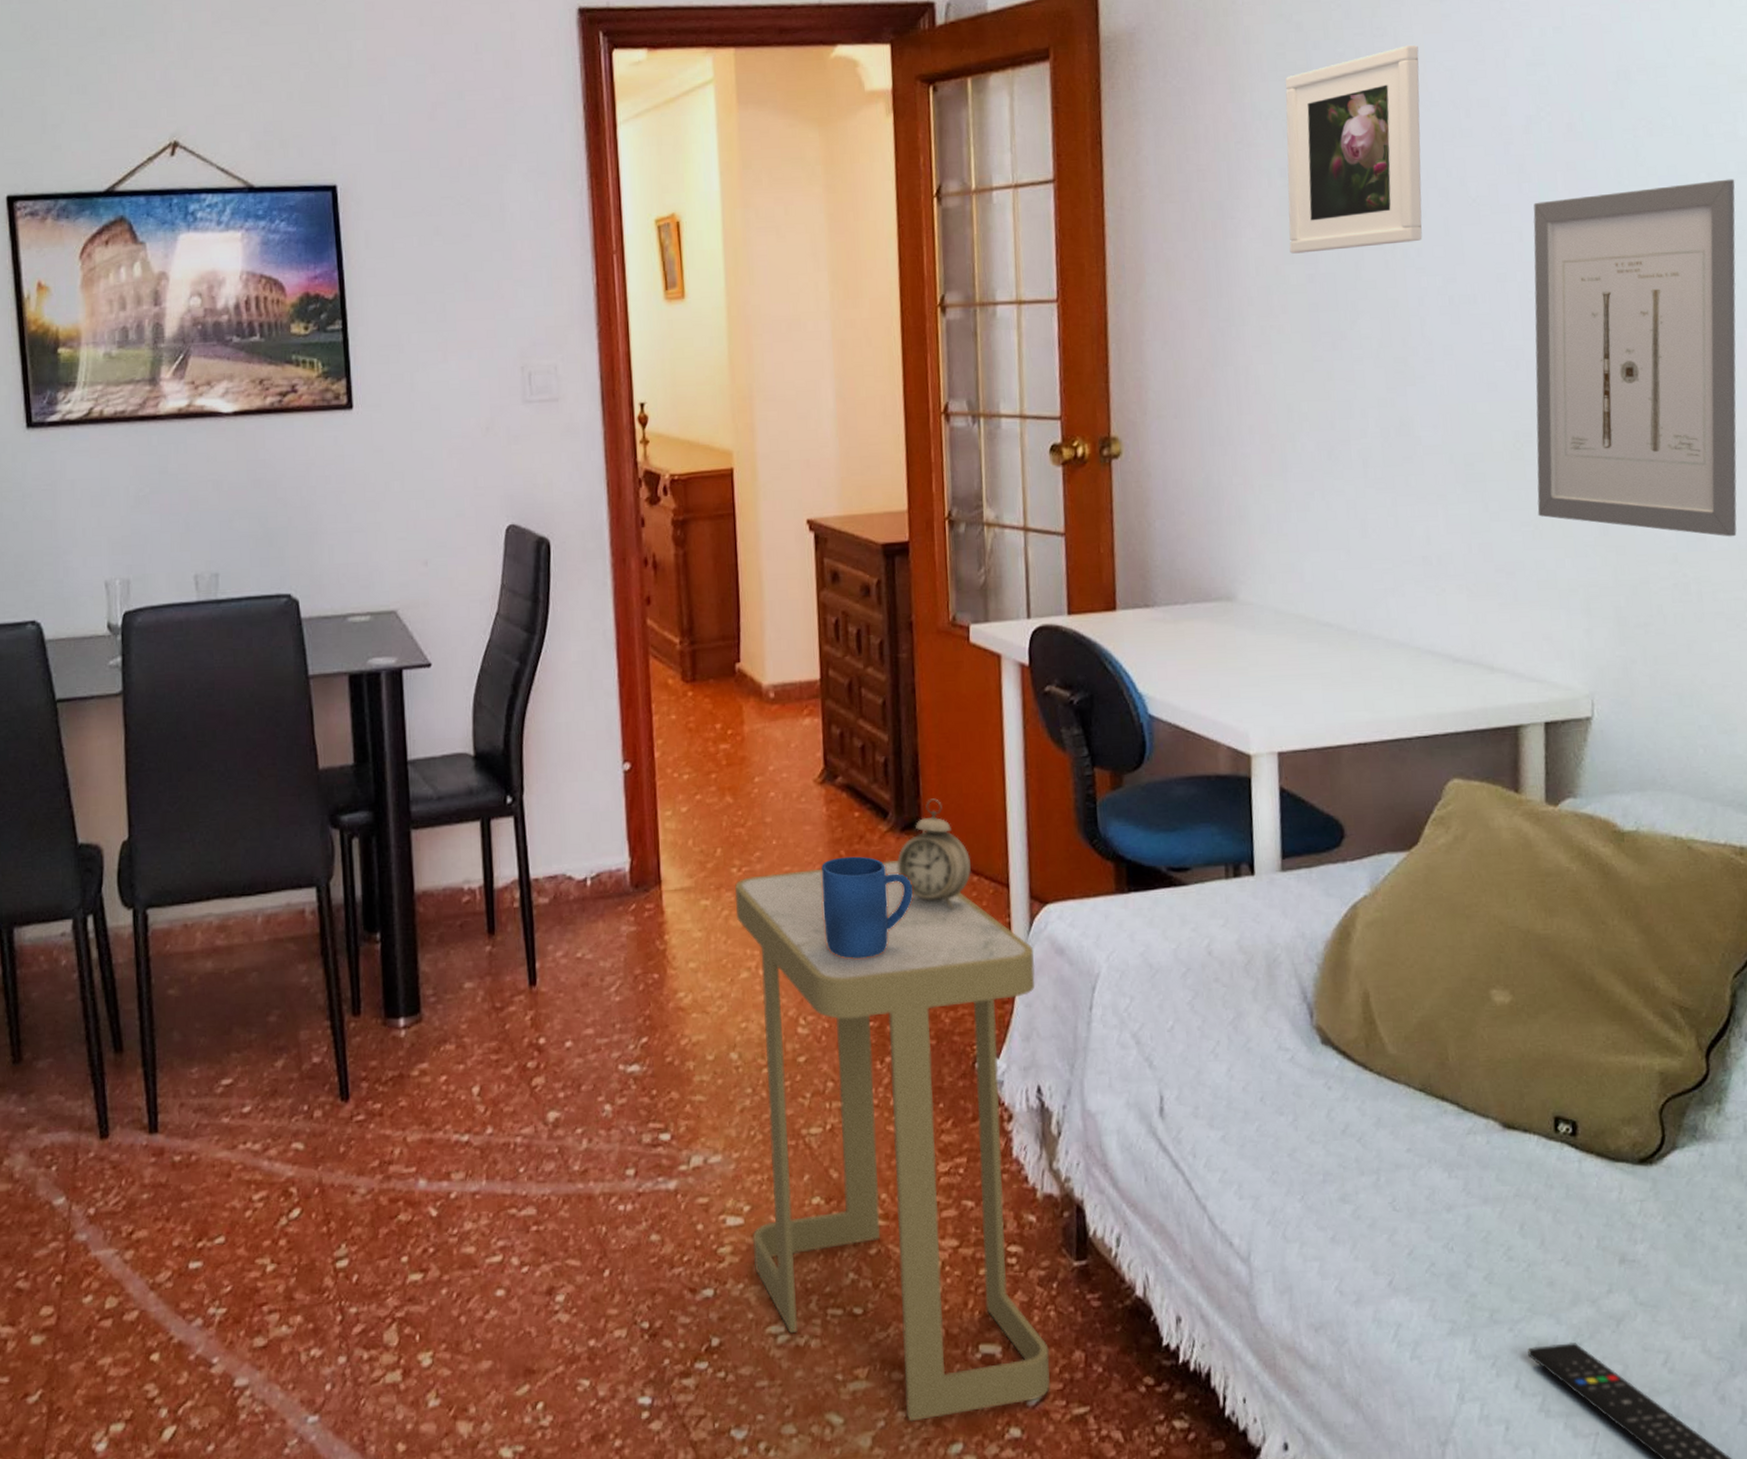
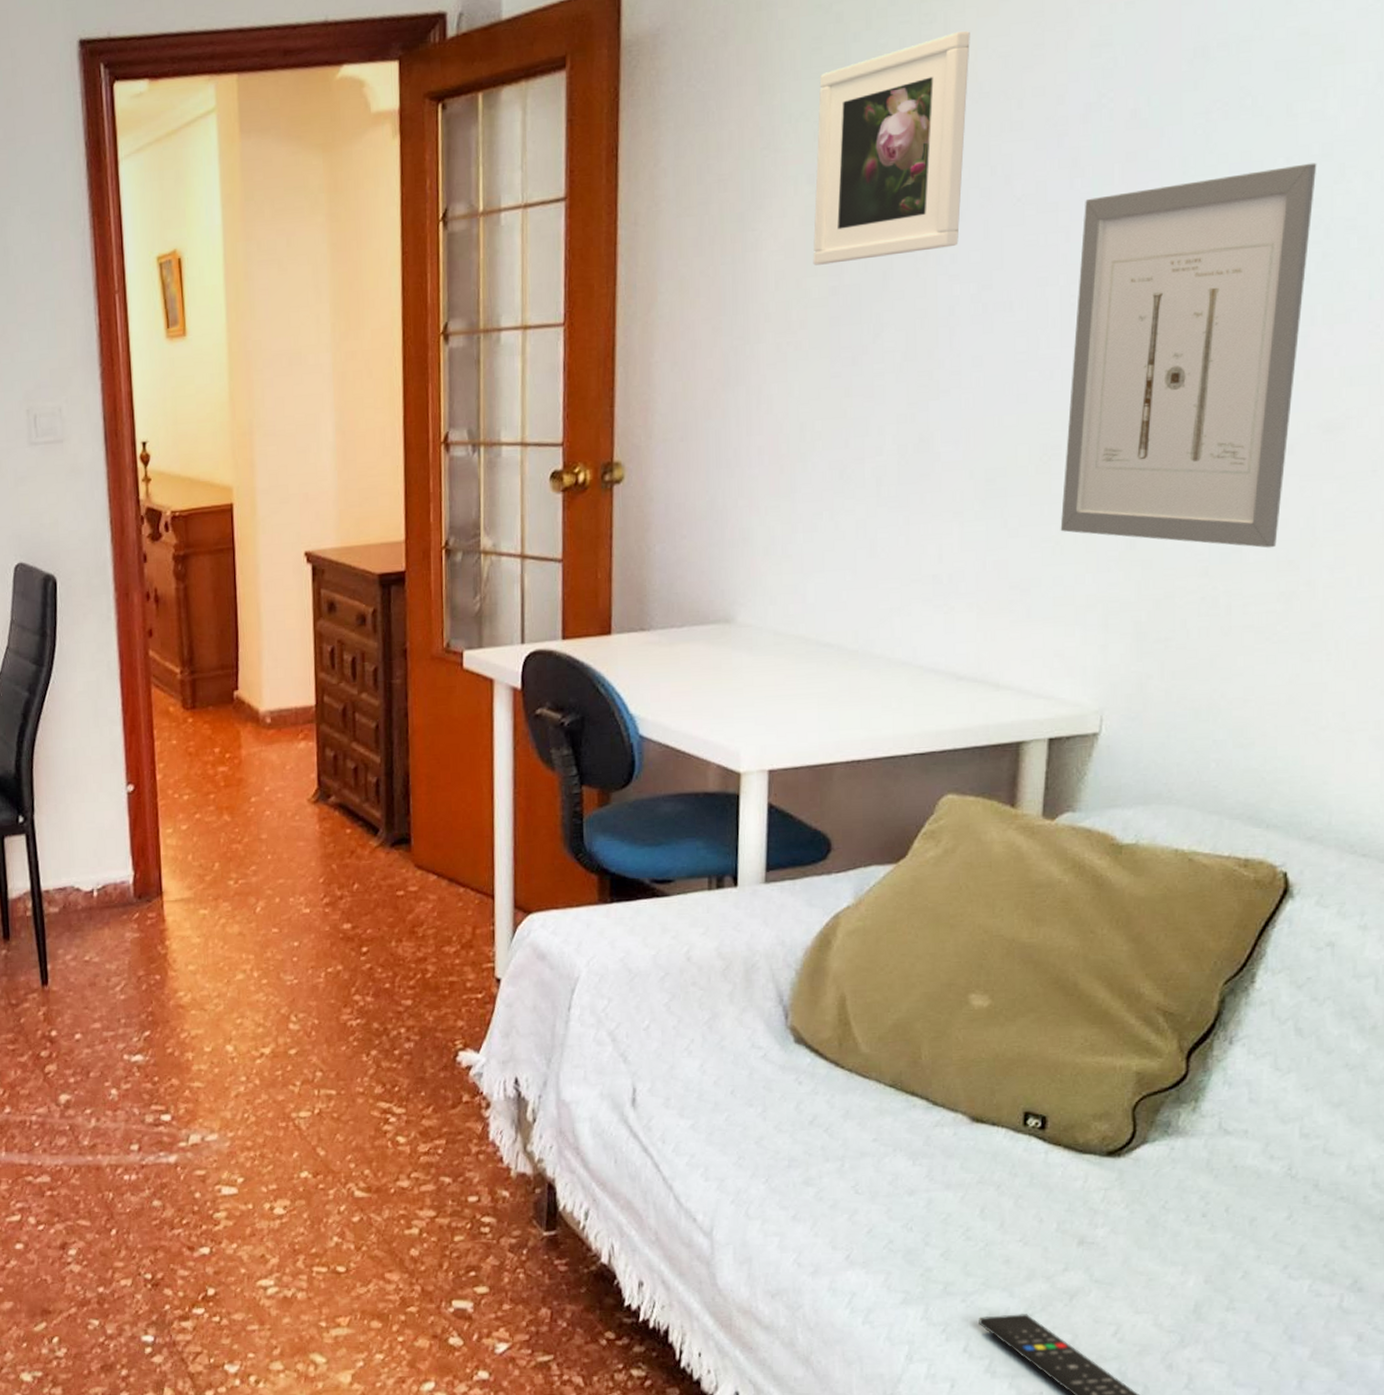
side table: present [735,860,1051,1422] -> none [232,873,518,1363]
mug: present [821,856,913,959] -> none [313,869,401,963]
alarm clock: present [897,798,971,910] -> none [387,816,458,918]

